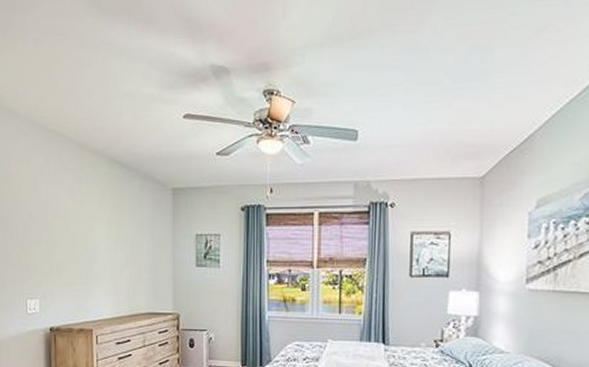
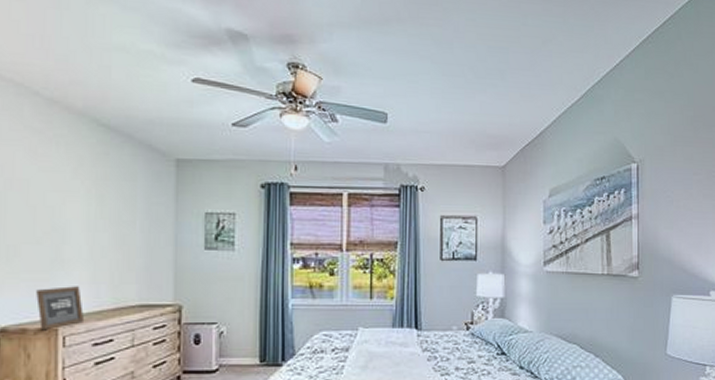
picture frame: none [77,296,109,331] -> present [36,286,84,331]

